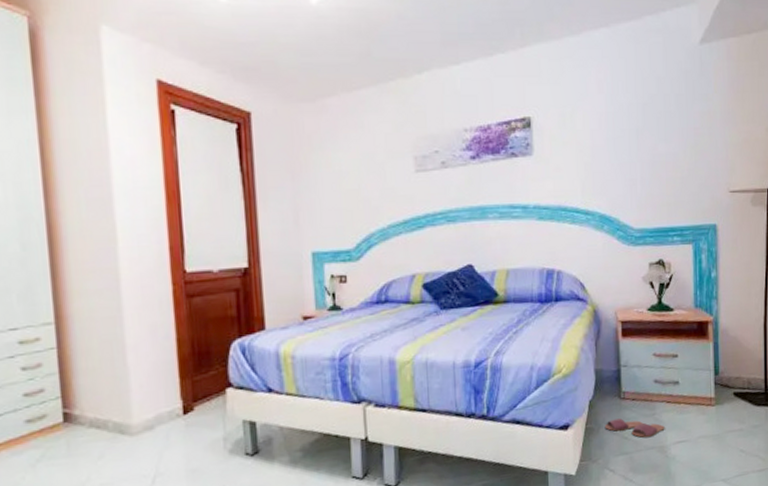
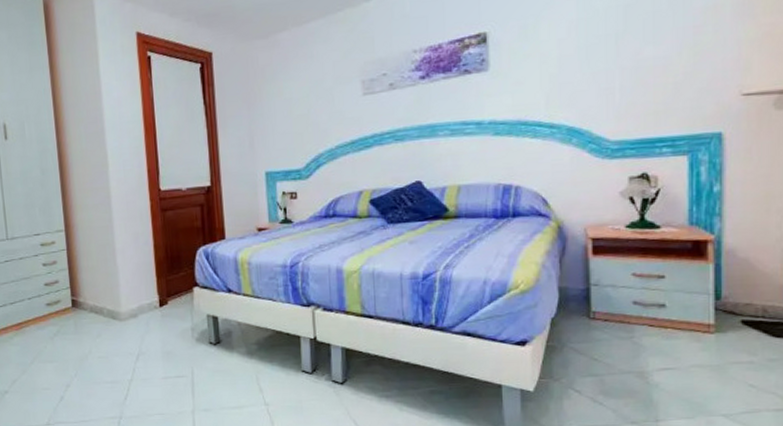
slippers: present [604,418,665,438] -> none [569,339,646,360]

